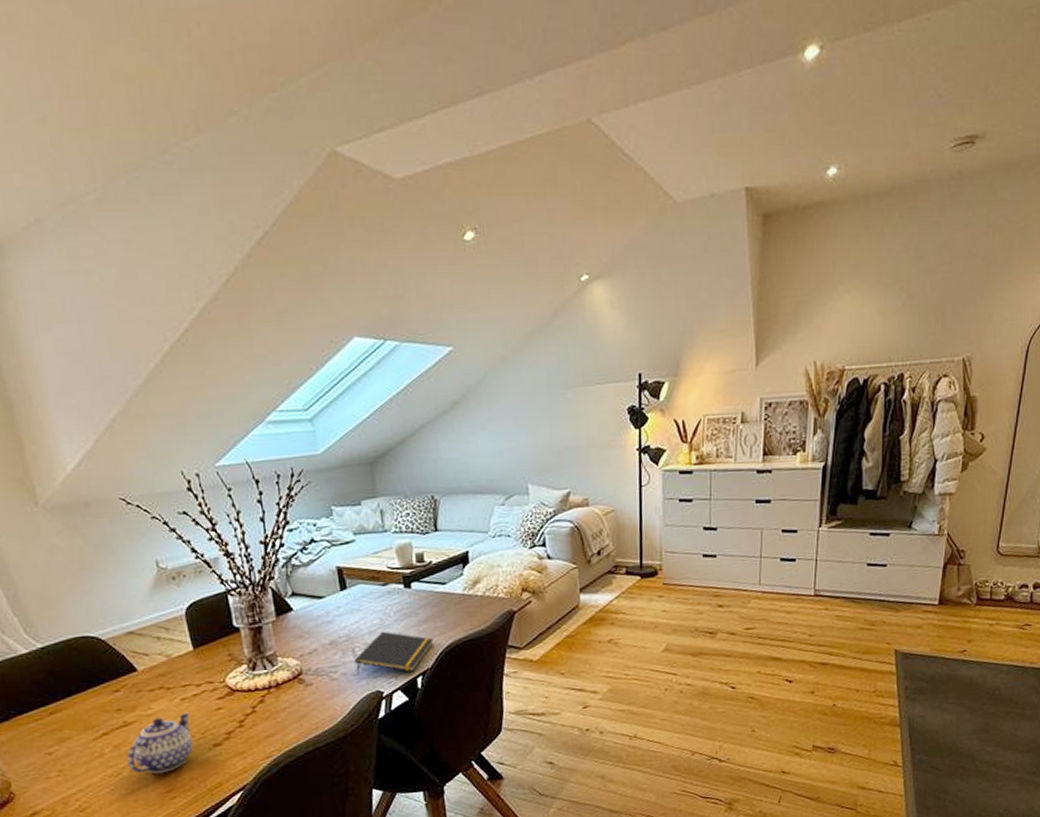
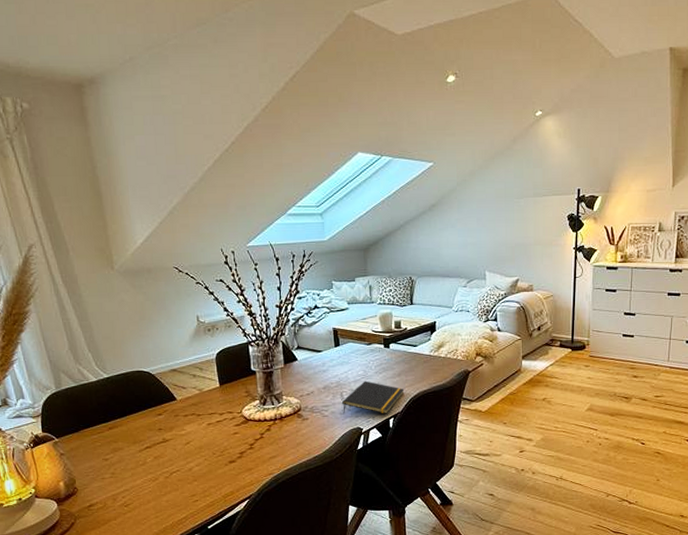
teapot: present [127,712,193,774] -> none [163,434,214,481]

